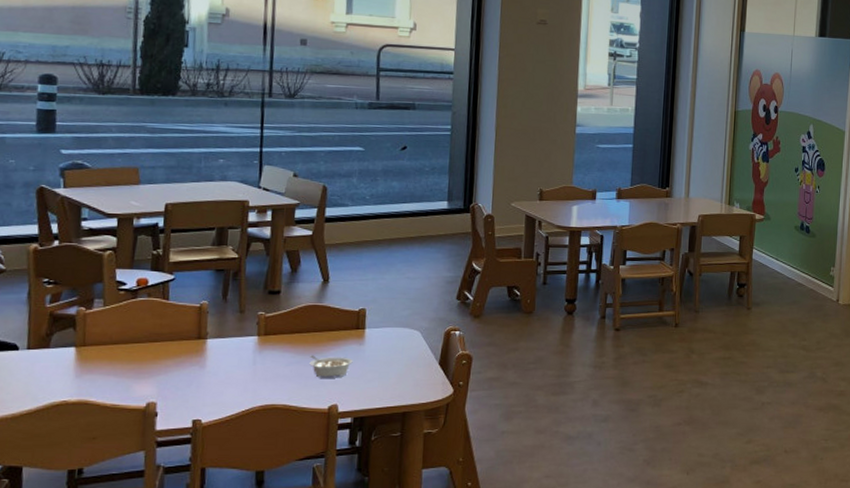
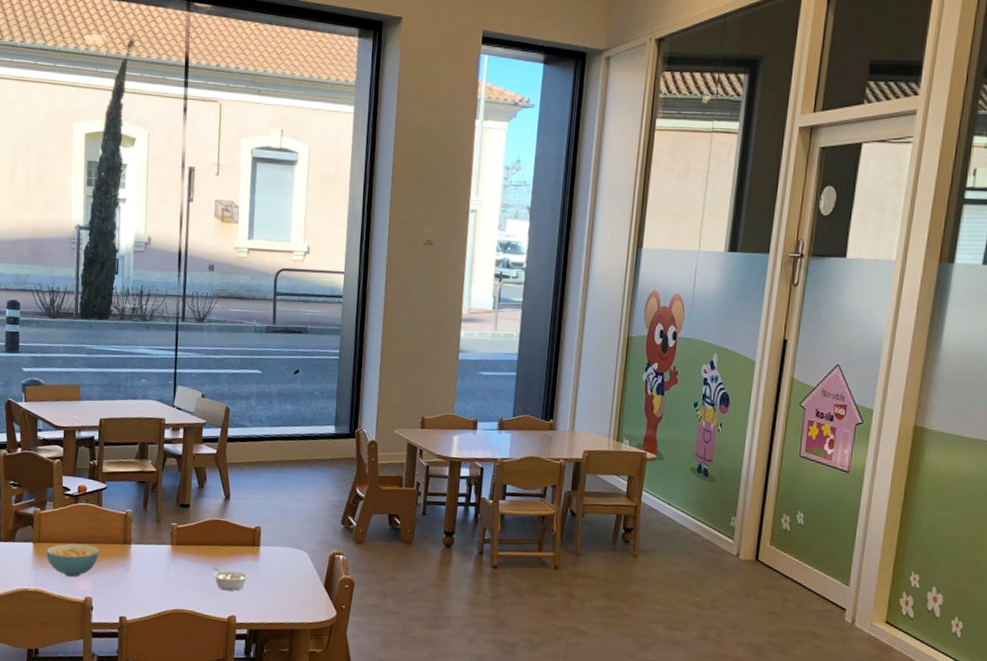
cereal bowl: none [93,343,167,382] -> present [46,543,100,578]

